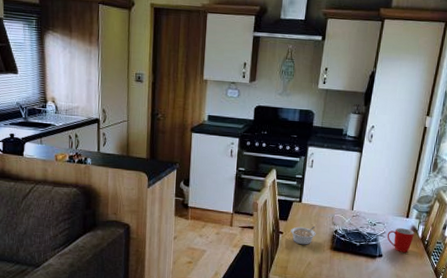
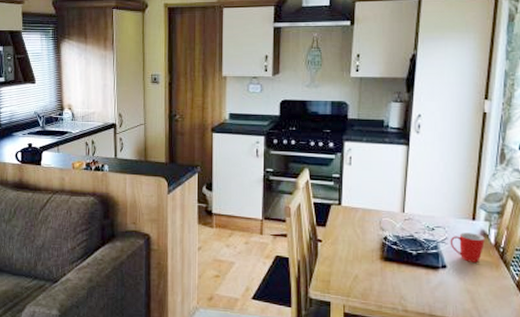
legume: present [290,226,316,245] -> none [331,232,362,255]

